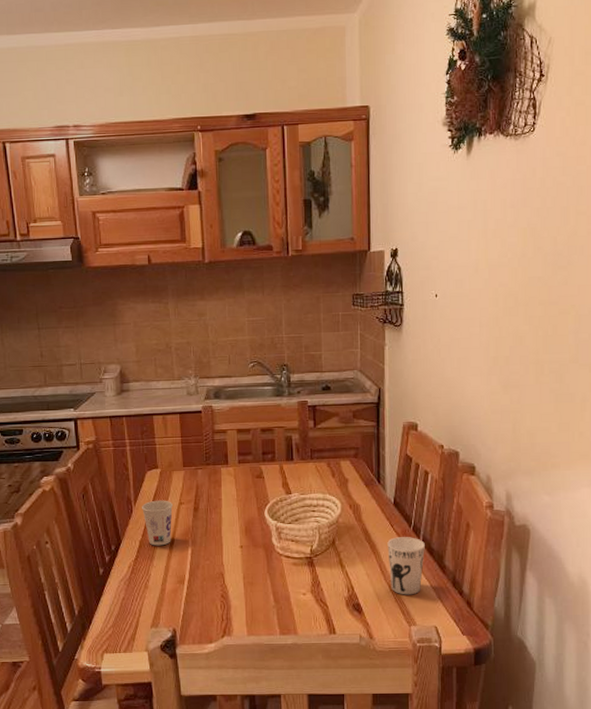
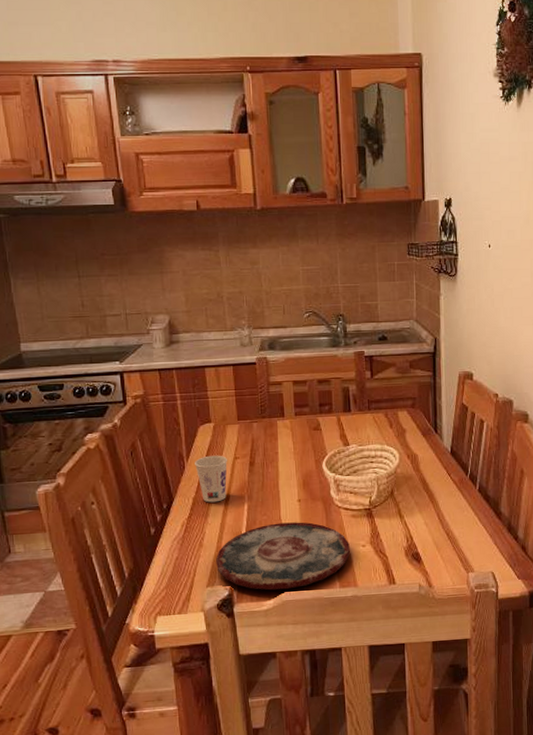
plate: none [160,568,290,634] -> present [216,522,350,591]
cup: present [387,537,425,595] -> none [445,485,481,543]

